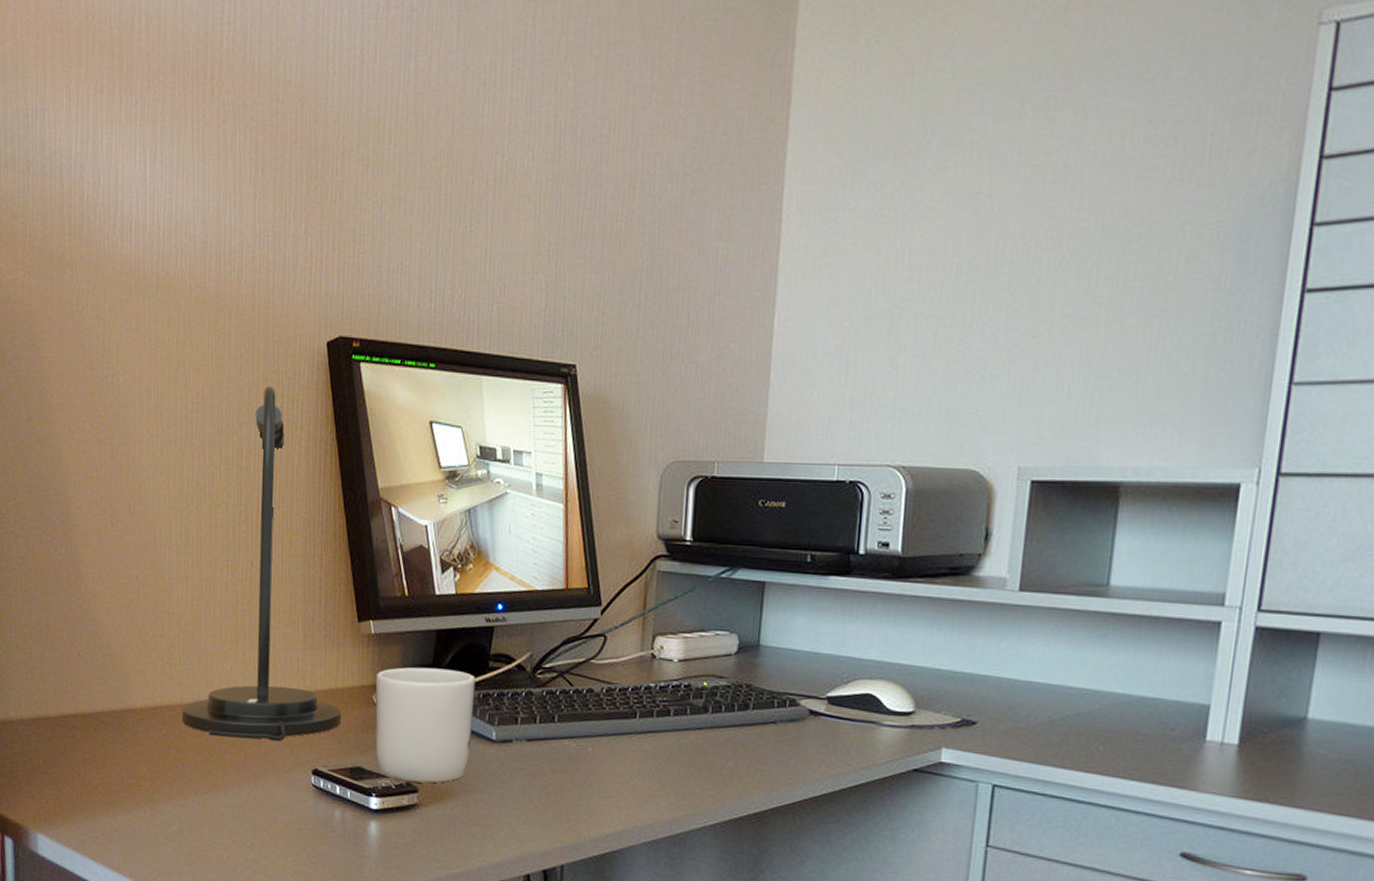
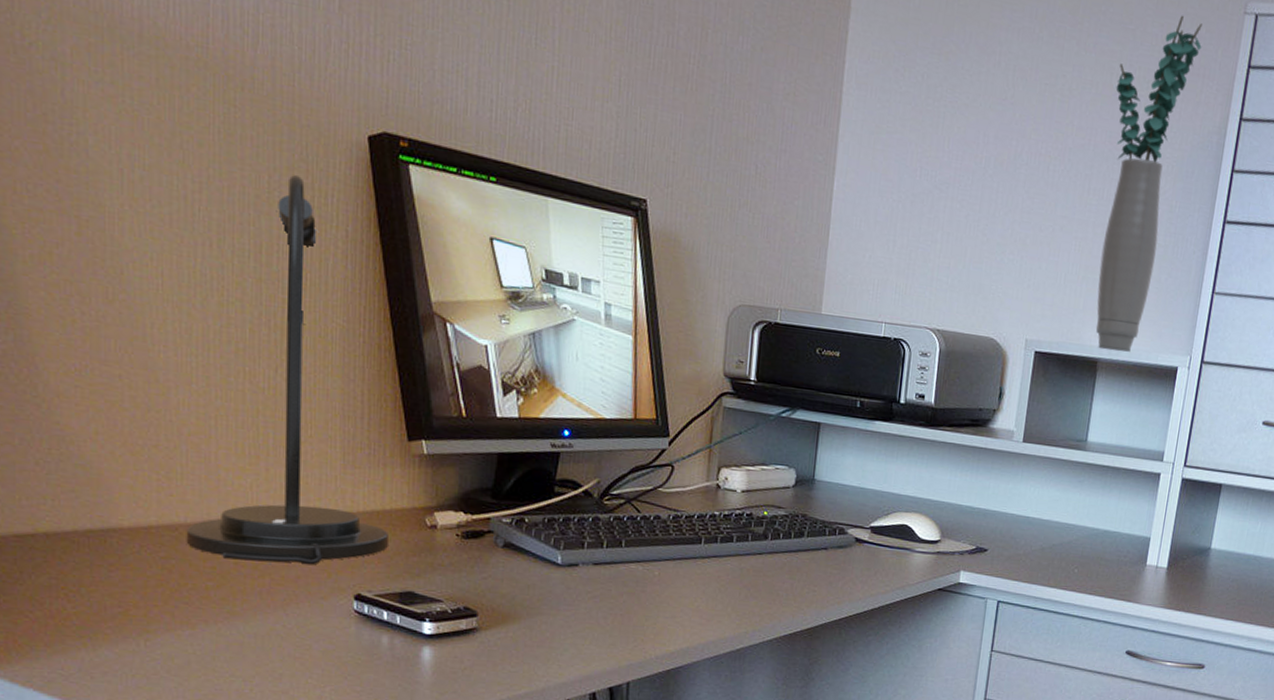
mug: present [375,667,476,784] -> none [428,489,540,607]
vase: none [1115,46,1254,472] -> present [1095,15,1202,352]

